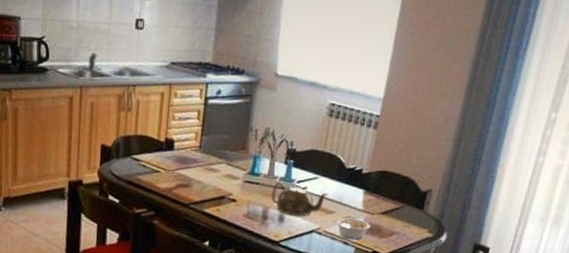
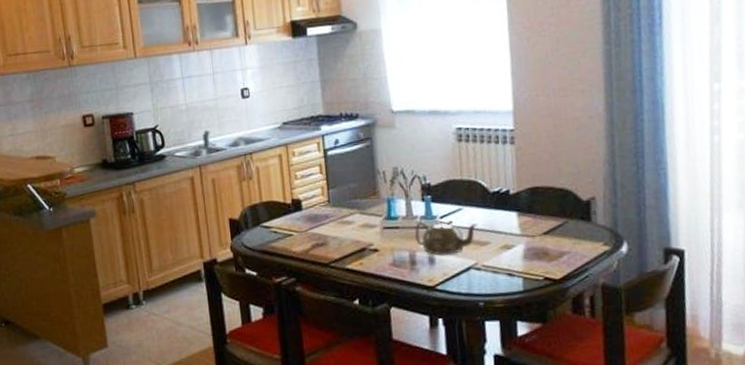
legume: present [331,217,371,240] -> none [488,245,535,270]

